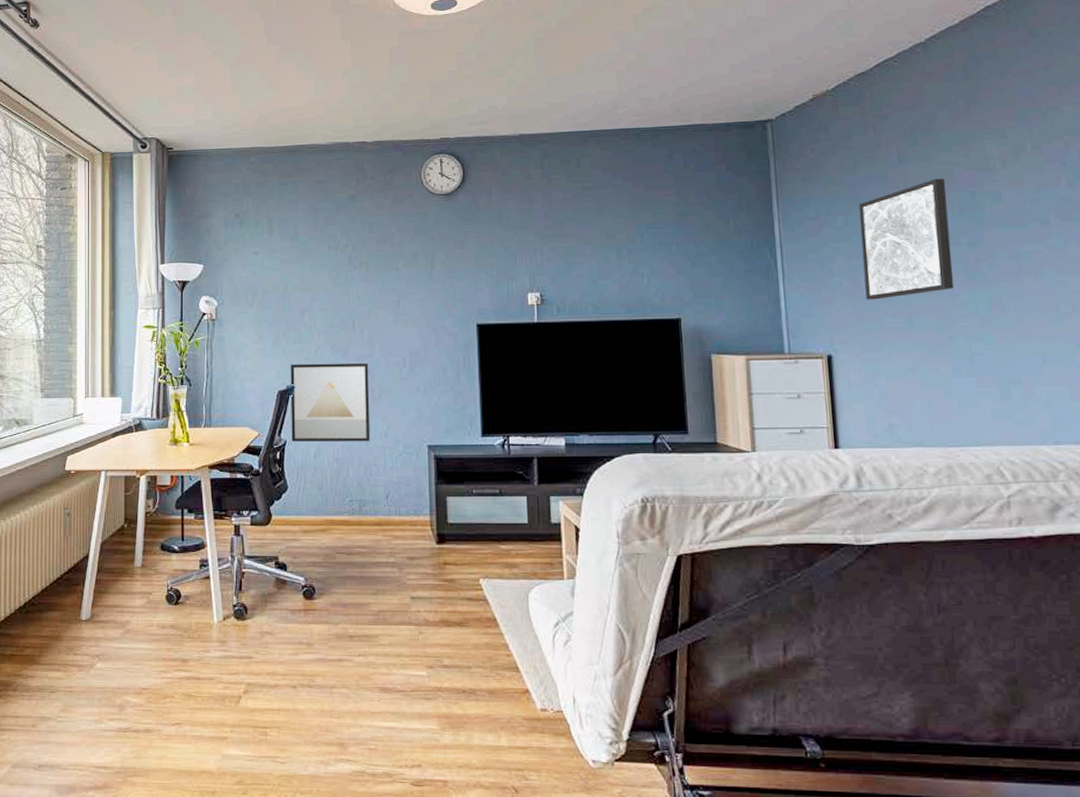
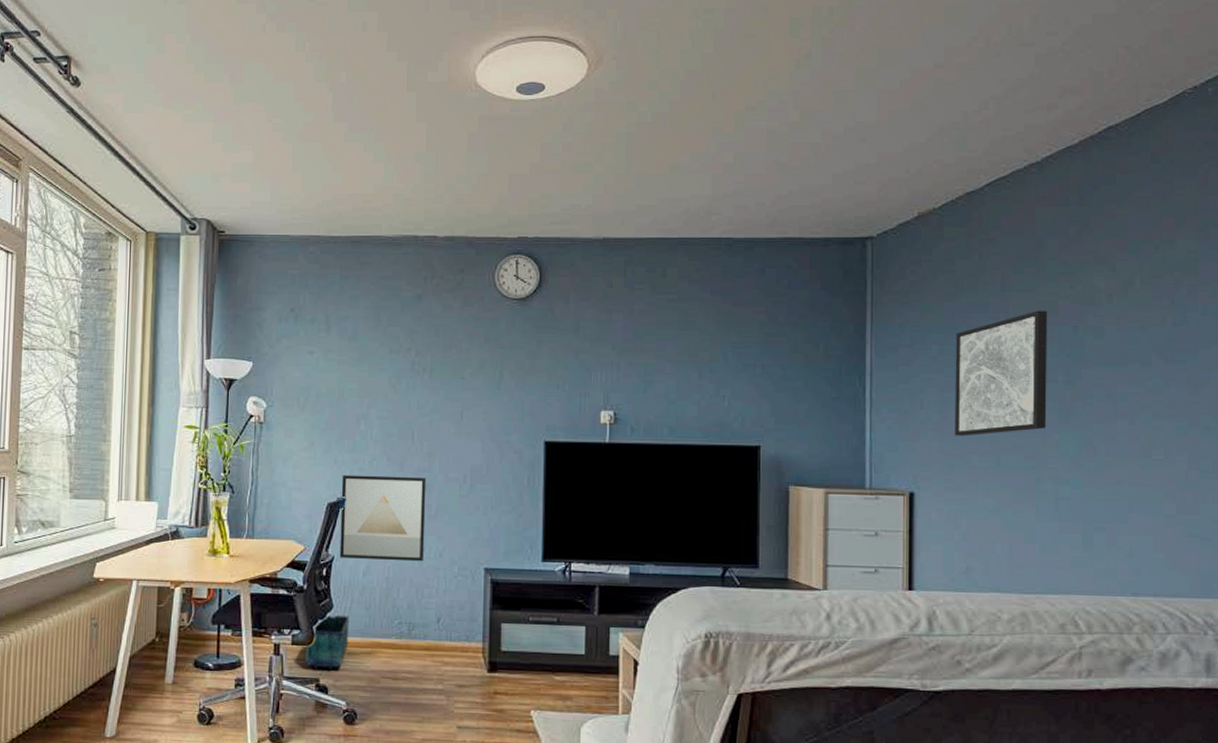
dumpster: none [264,496,304,547] -> present [305,615,350,669]

